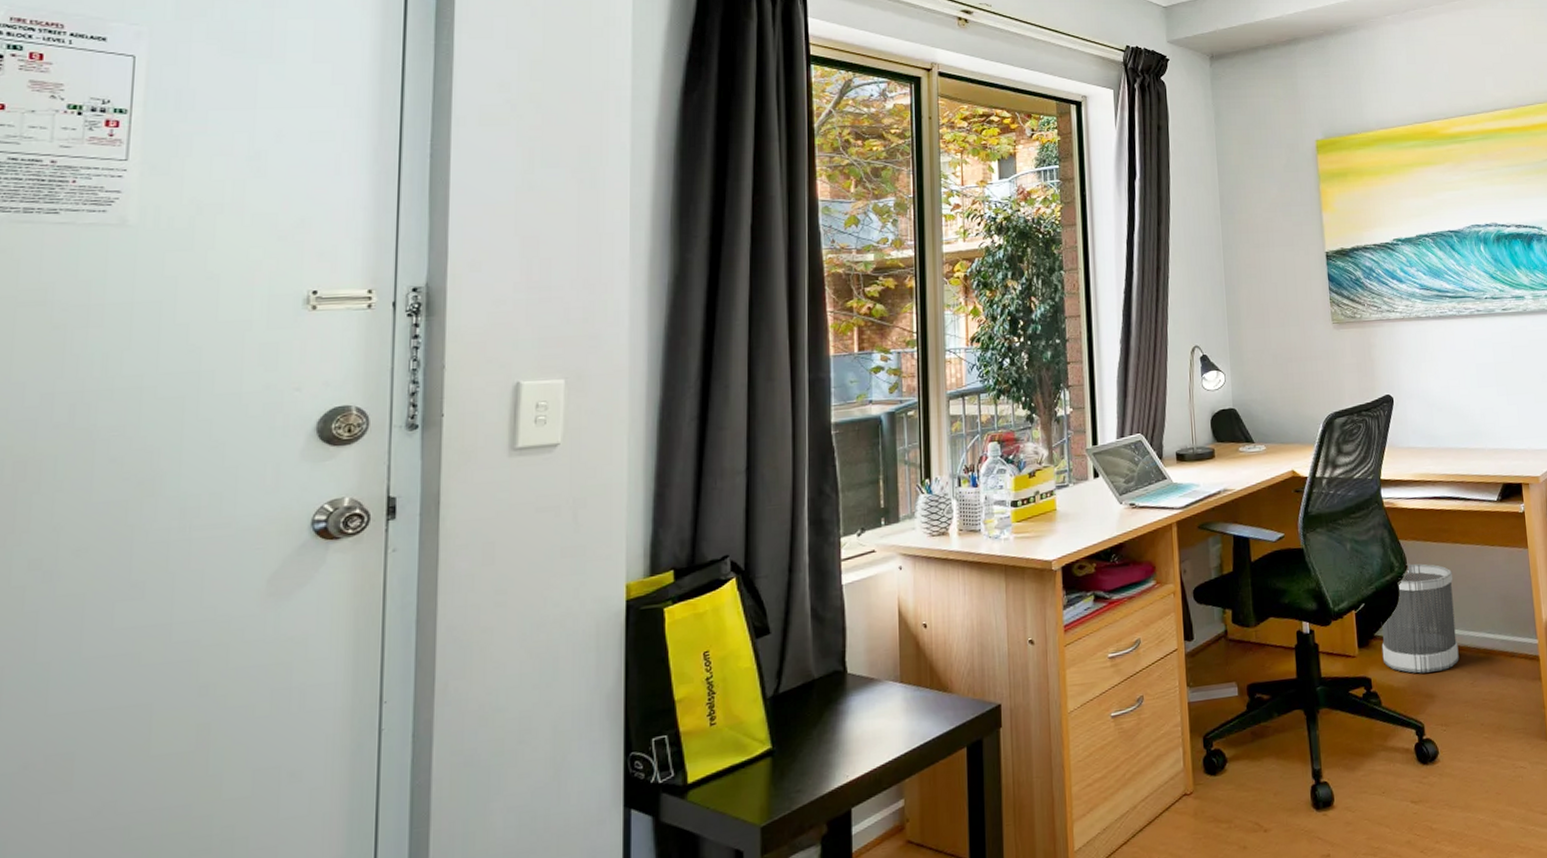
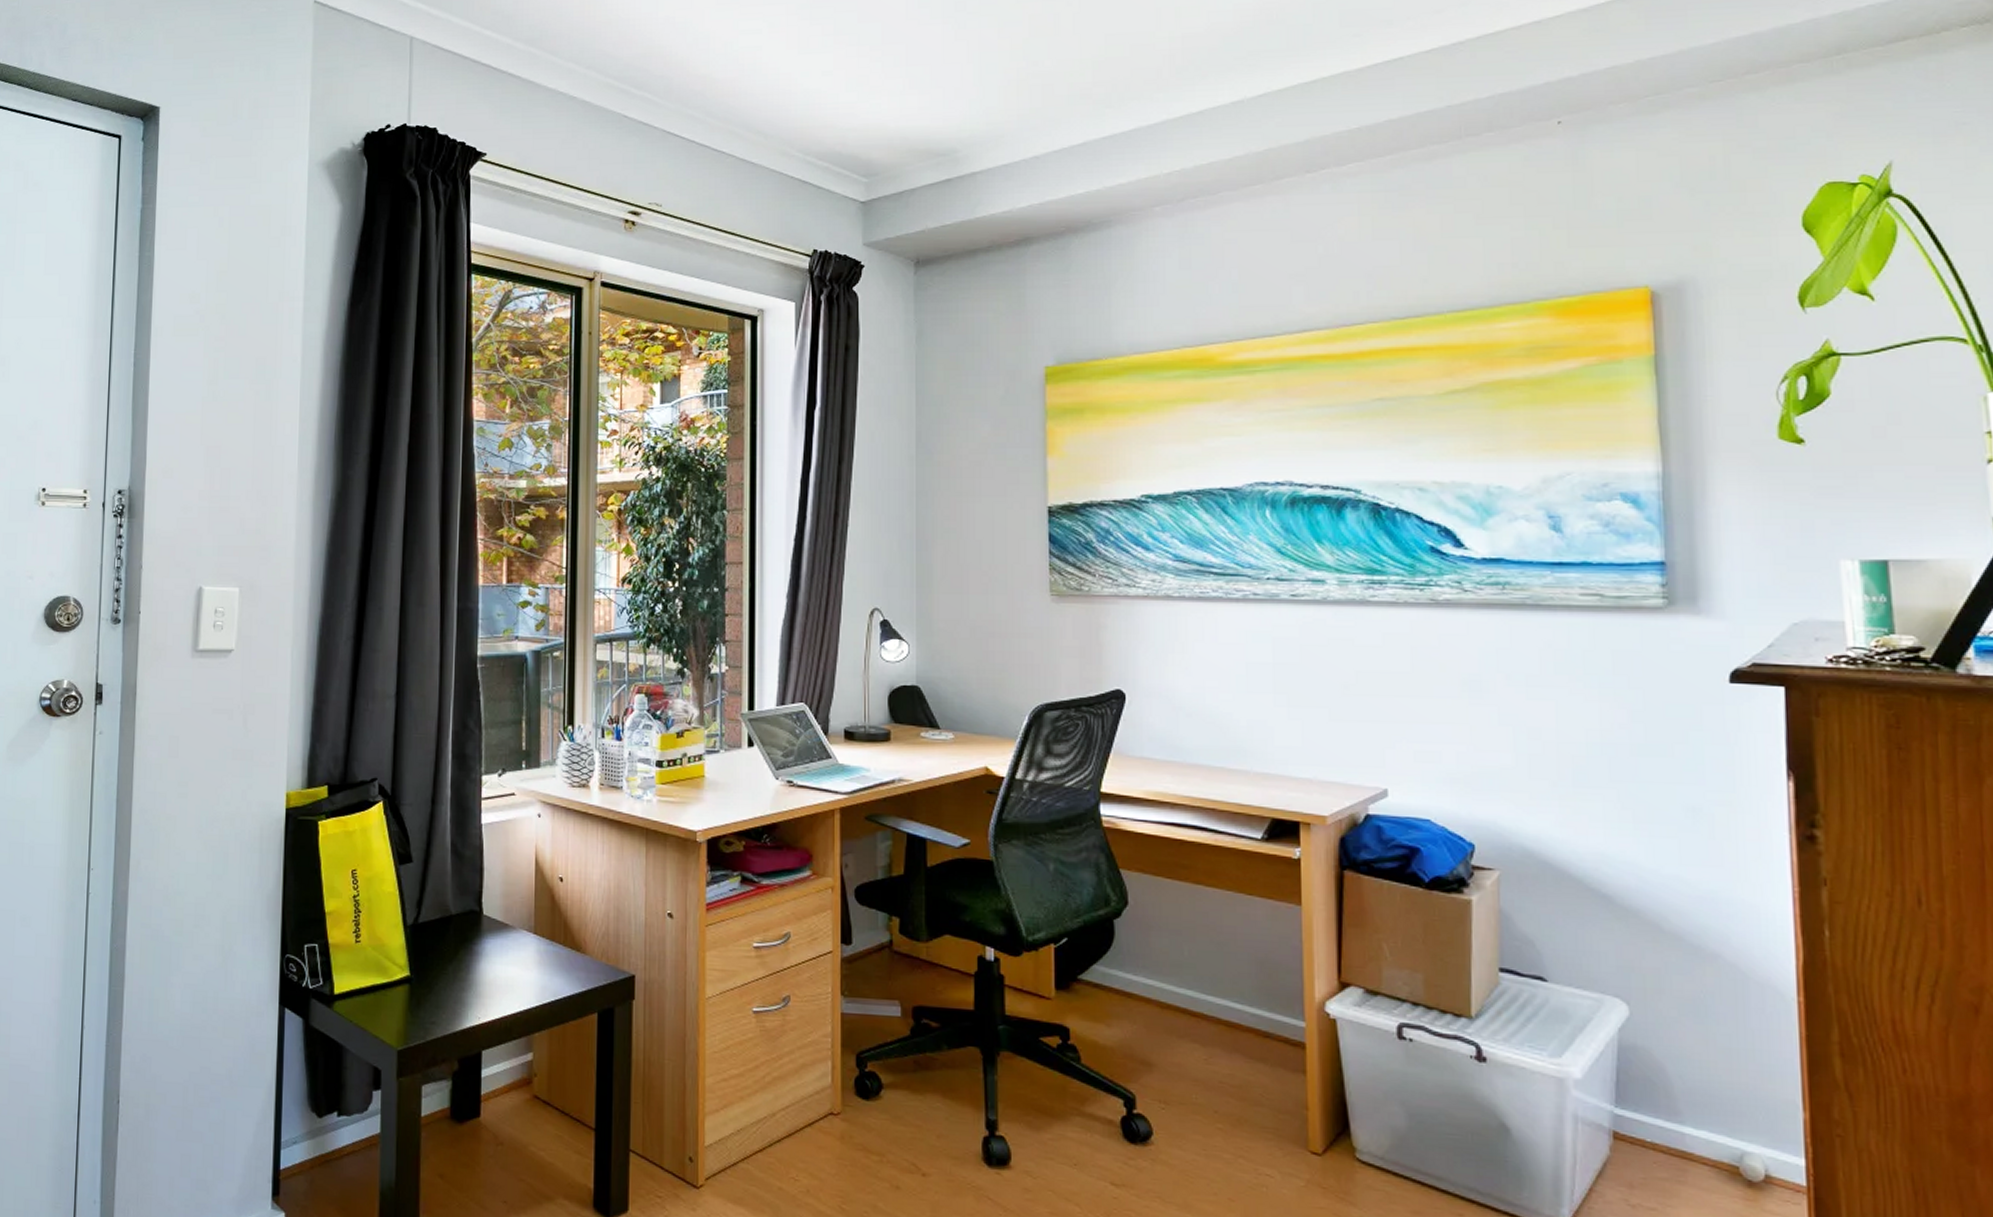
wastebasket: present [1381,563,1459,674] -> none [1086,899,1191,1037]

